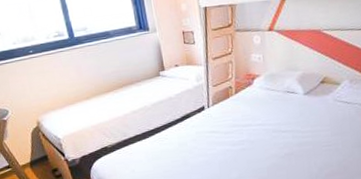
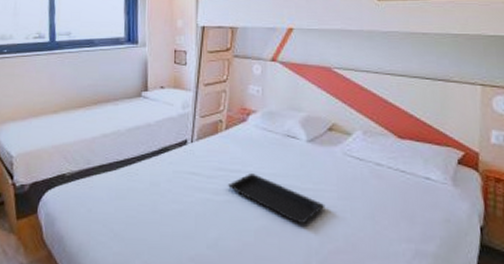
serving tray: none [242,125,322,158] -> present [228,173,326,223]

